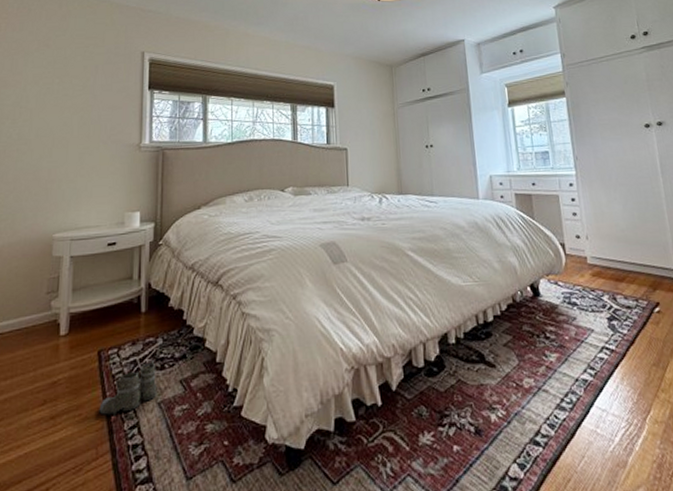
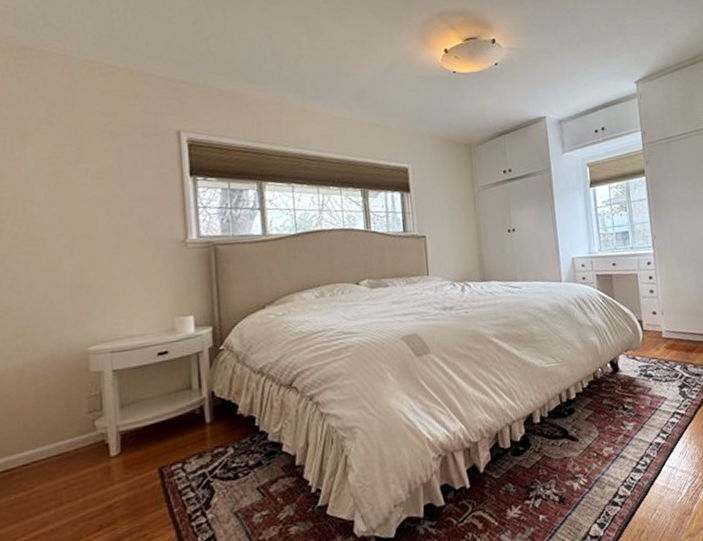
boots: present [99,360,159,416] -> none [167,471,234,532]

